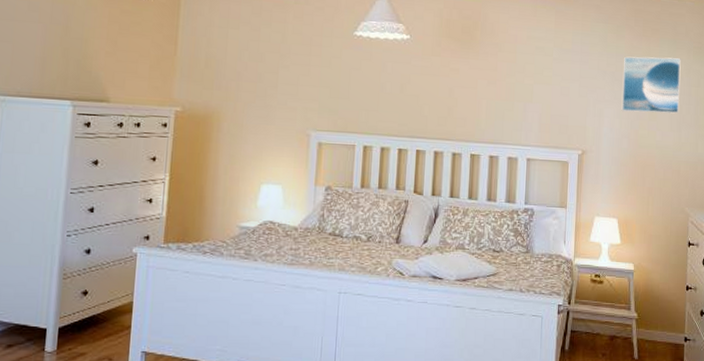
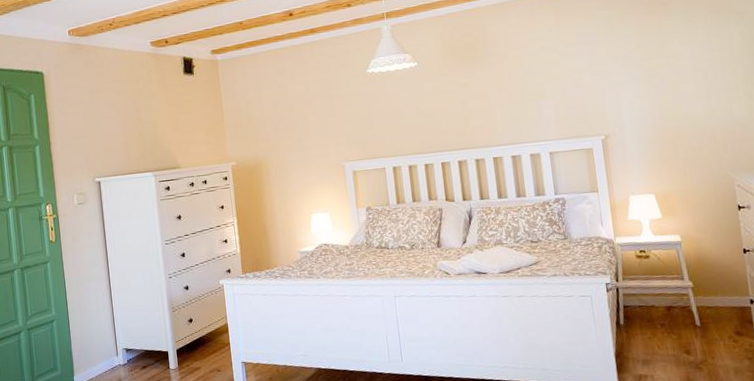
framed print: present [621,56,681,114] -> none [634,26,704,90]

